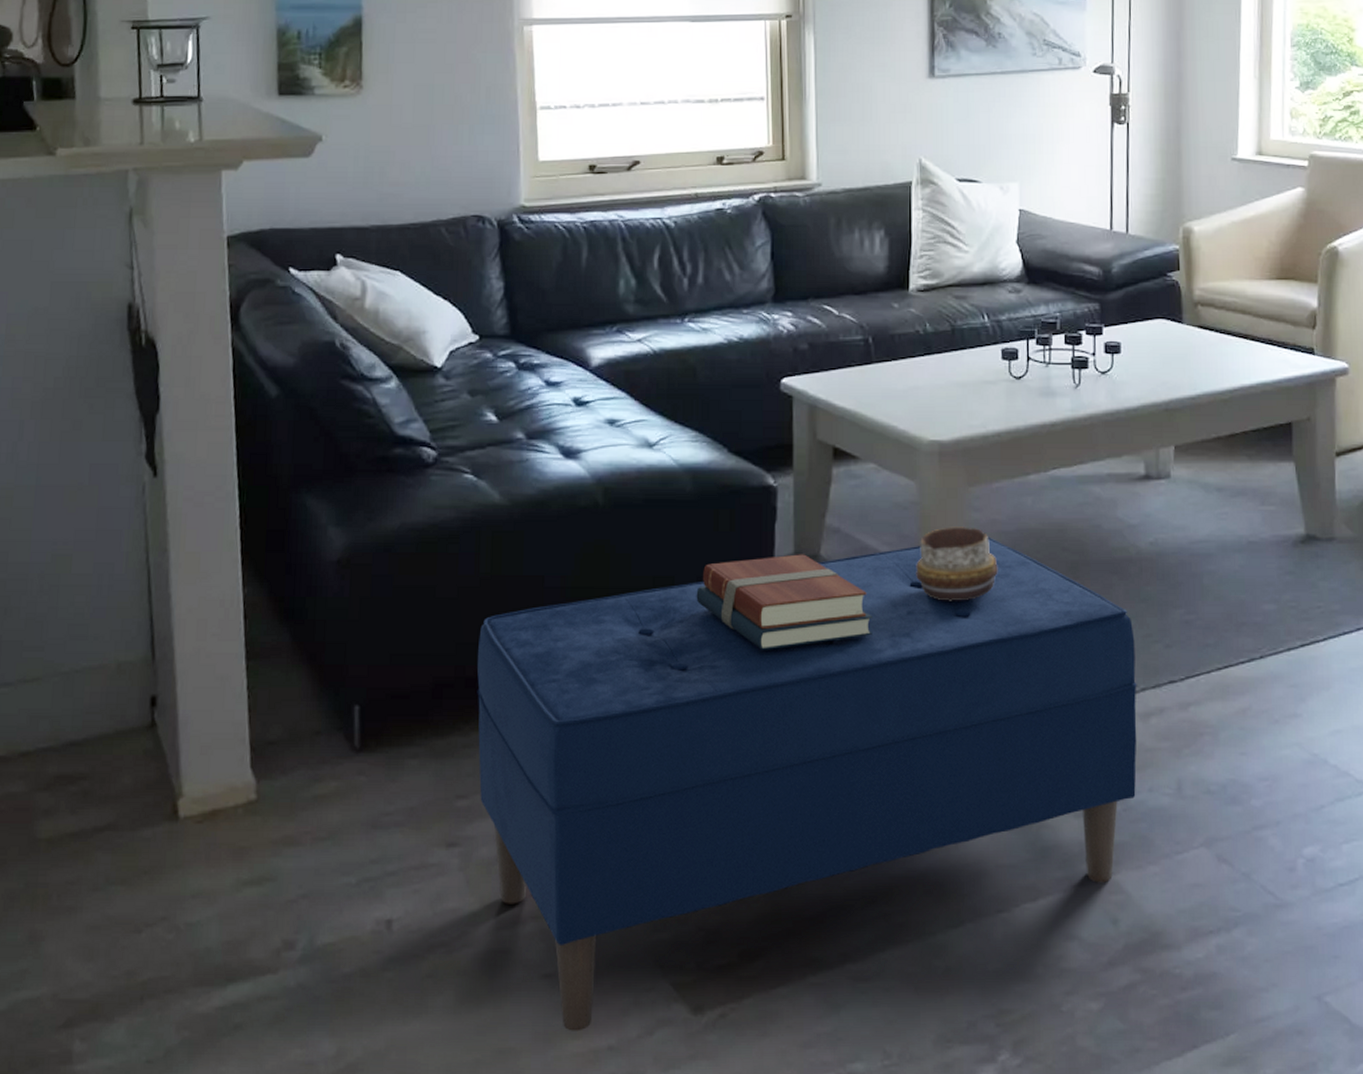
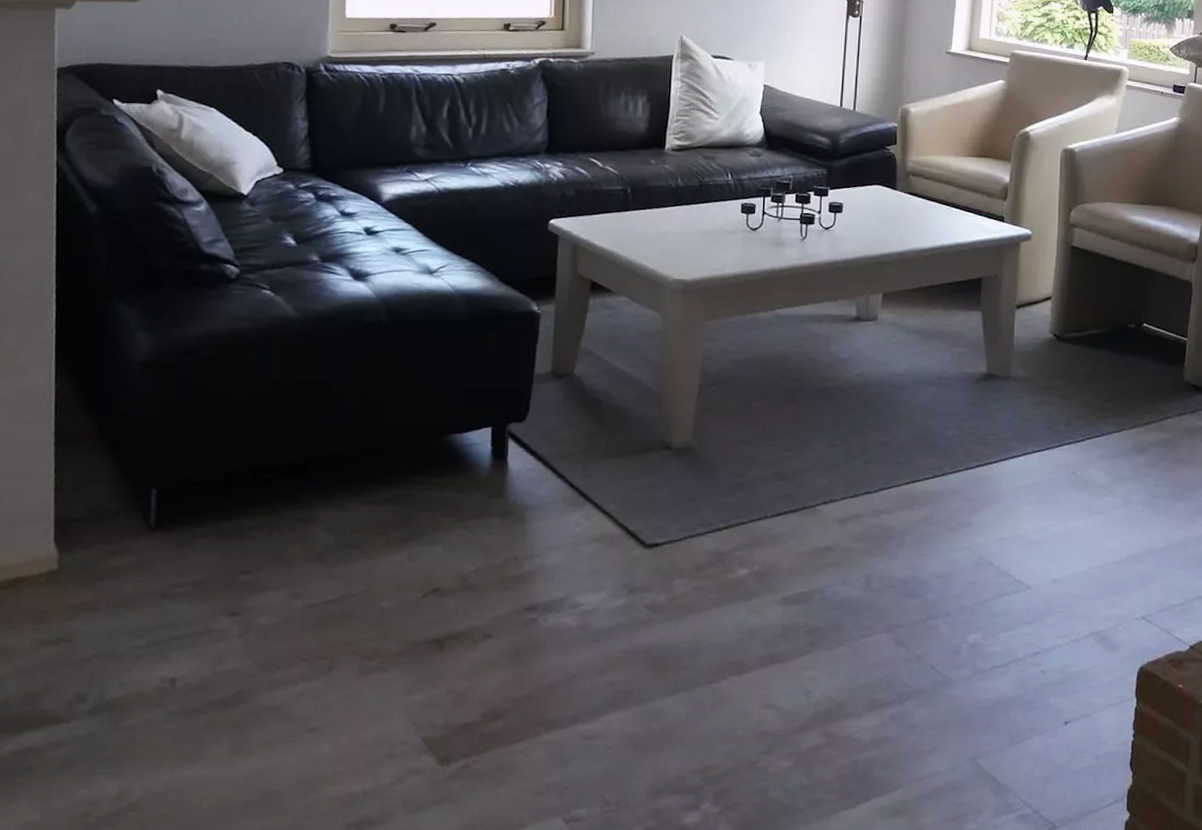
bench: present [477,536,1137,1032] -> none [261,364,839,778]
books: present [696,554,874,650] -> none [463,372,617,454]
decorative bowl: present [916,527,998,601] -> none [656,354,727,418]

